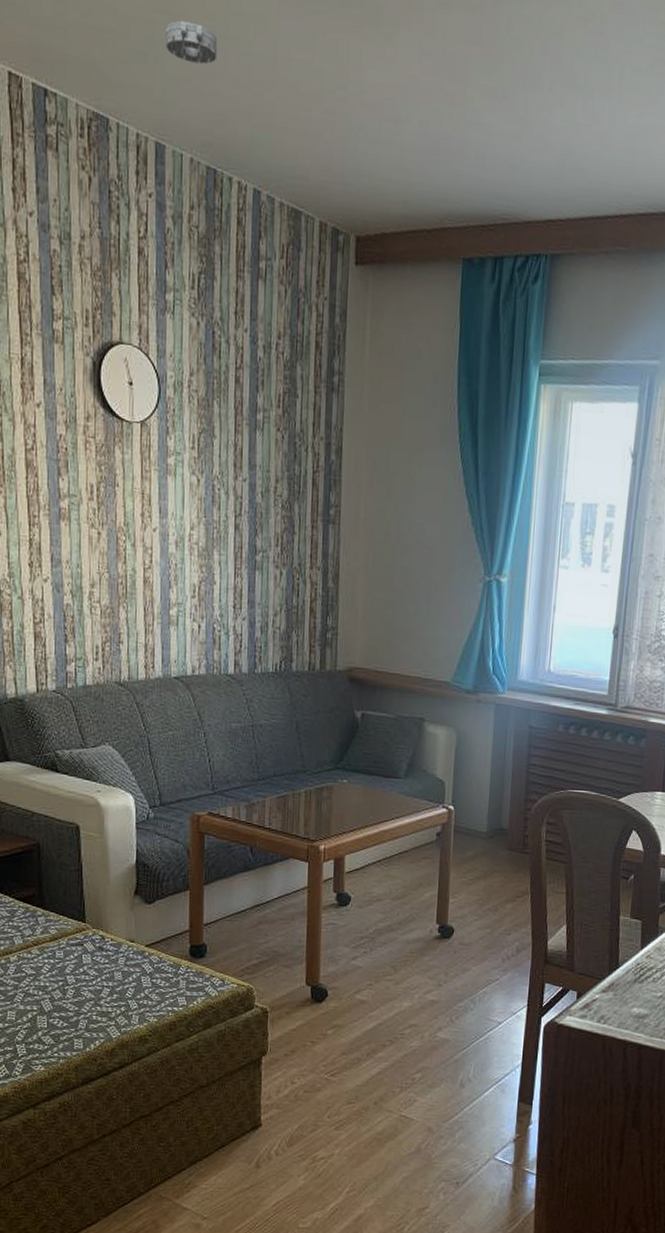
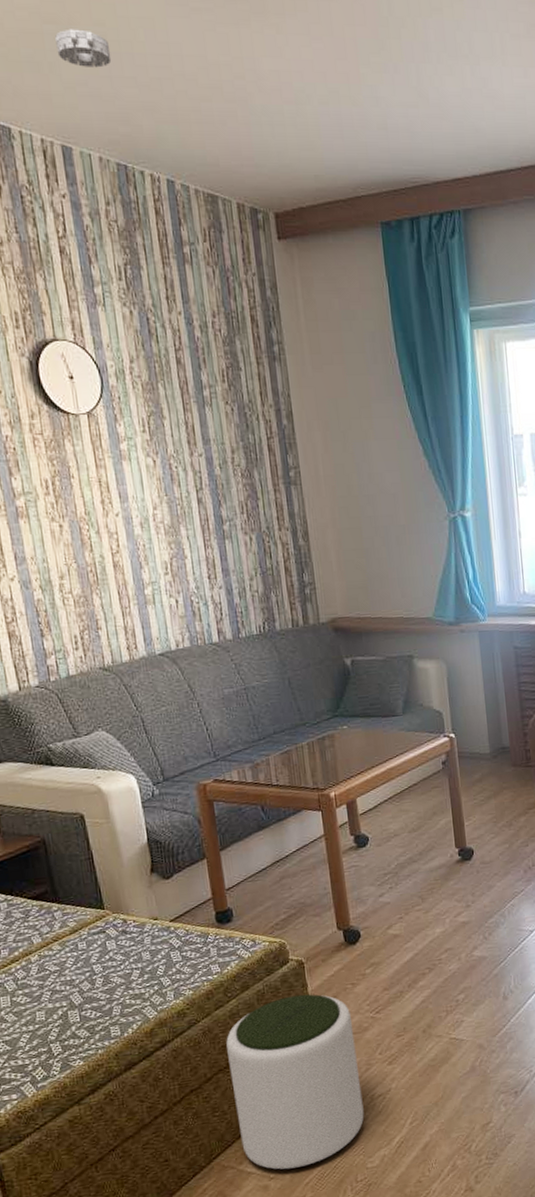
plant pot: none [180,1042,306,1213] -> present [226,994,364,1170]

